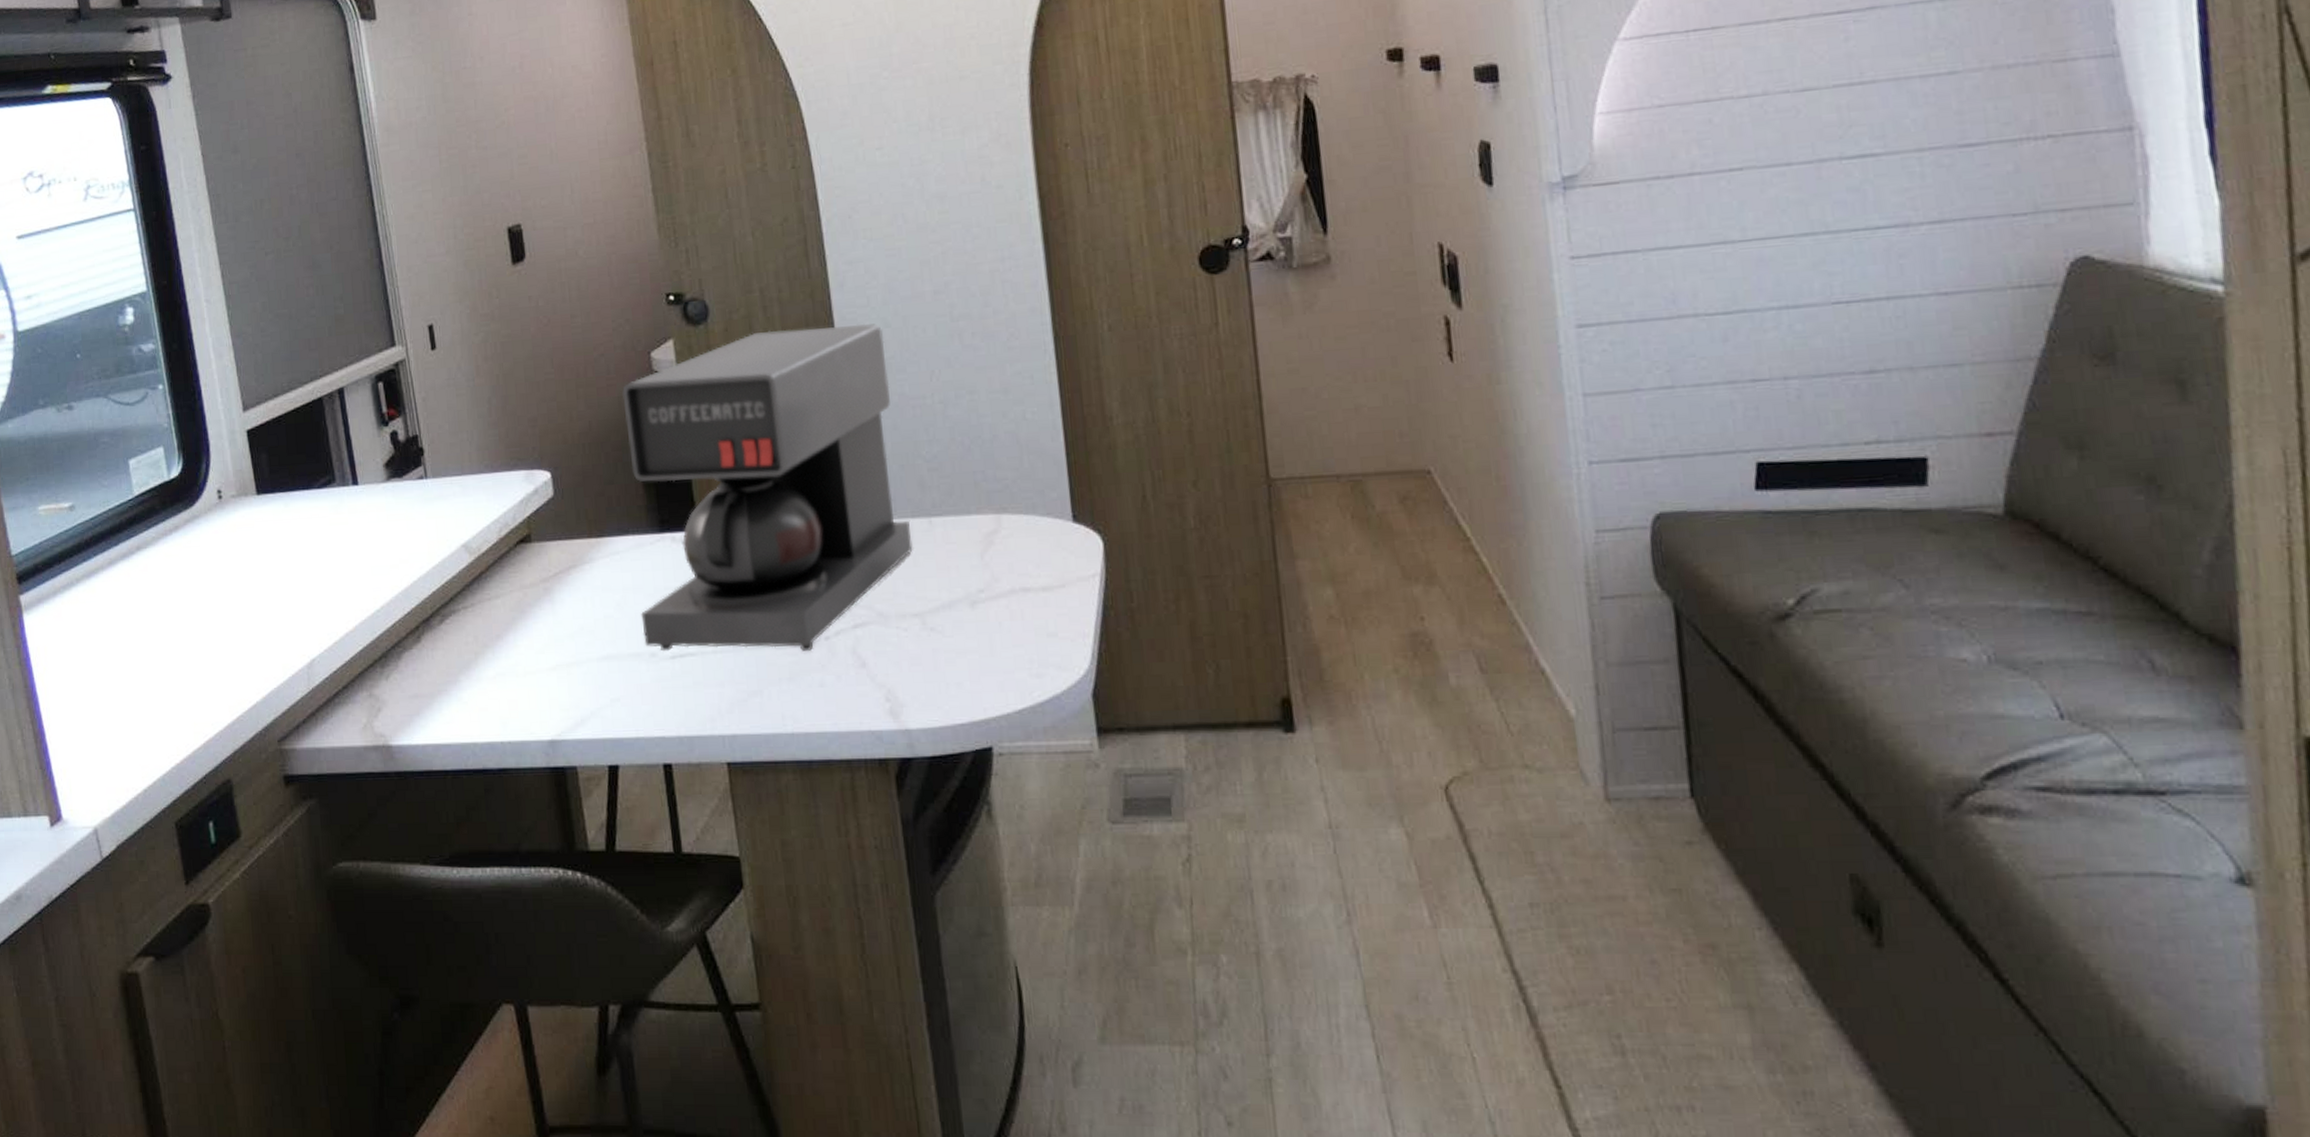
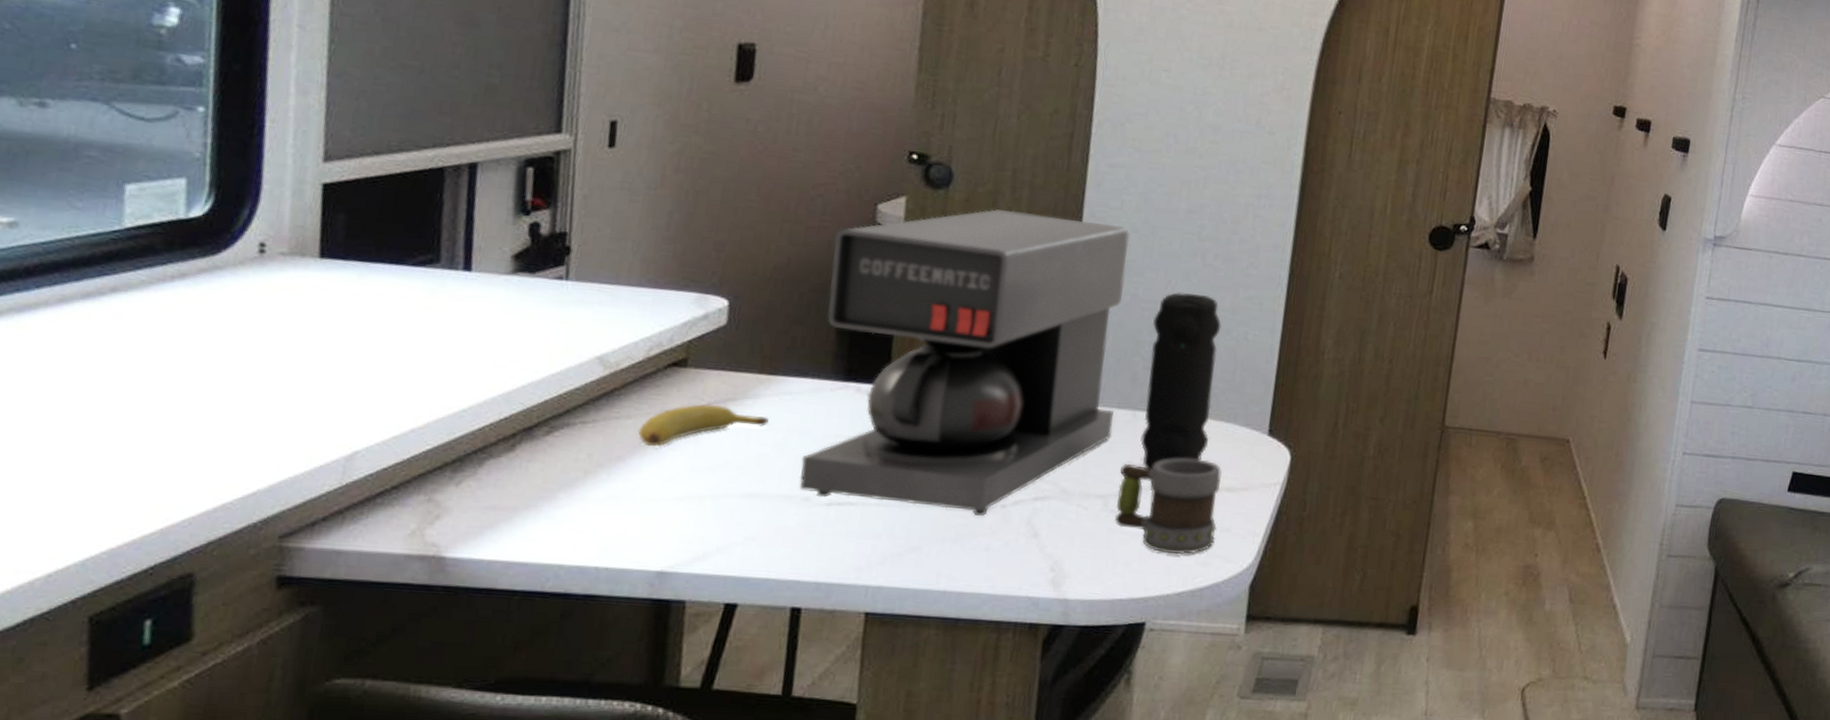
banana: none [506,574,606,623] -> present [637,403,769,447]
speaker: none [926,379,1012,580] -> present [1140,292,1222,470]
mug: none [930,559,1044,668] -> present [1115,457,1222,555]

